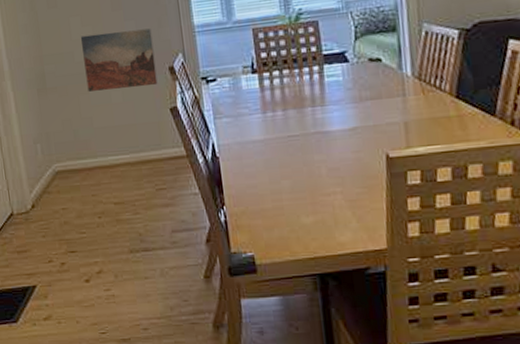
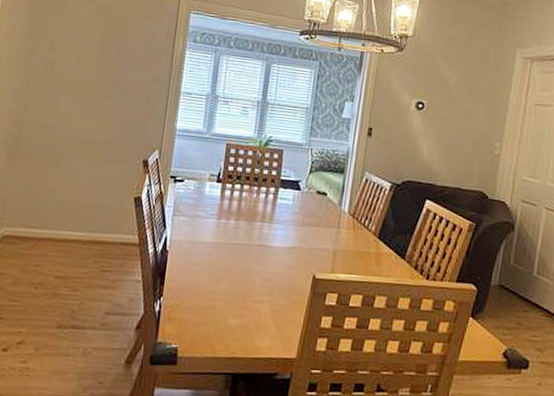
wall art: present [81,28,158,92] -> none [59,113,136,174]

